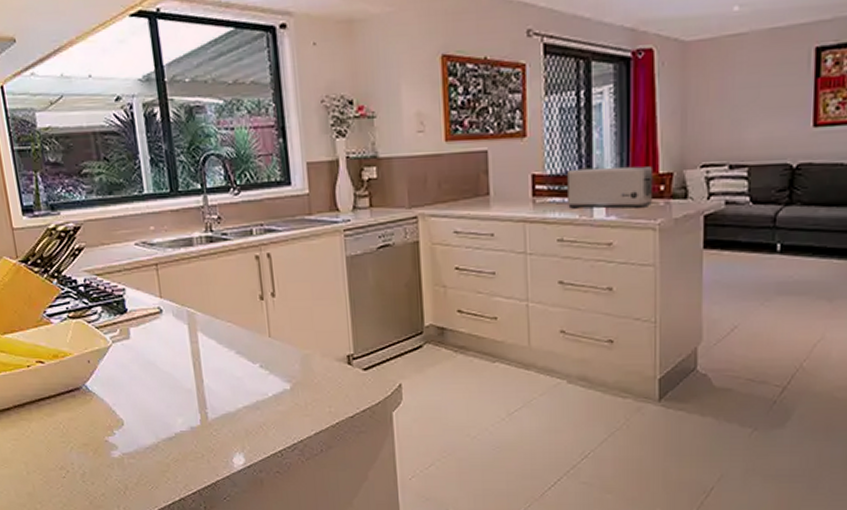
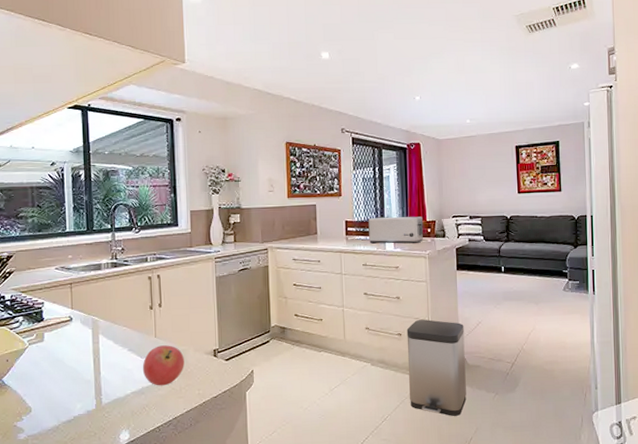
fruit: none [255,348,310,400] -> present [142,345,184,386]
pedal bin: none [621,321,710,457] -> present [406,320,467,416]

